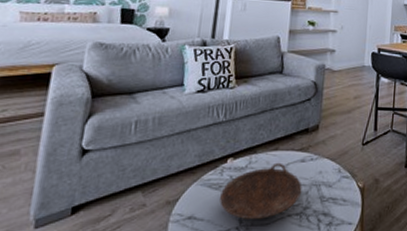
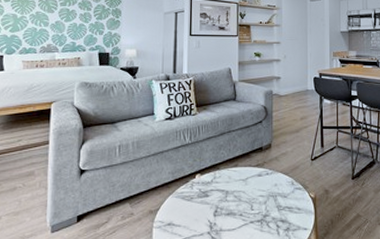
bowl: present [220,162,302,219] -> none [192,177,261,225]

